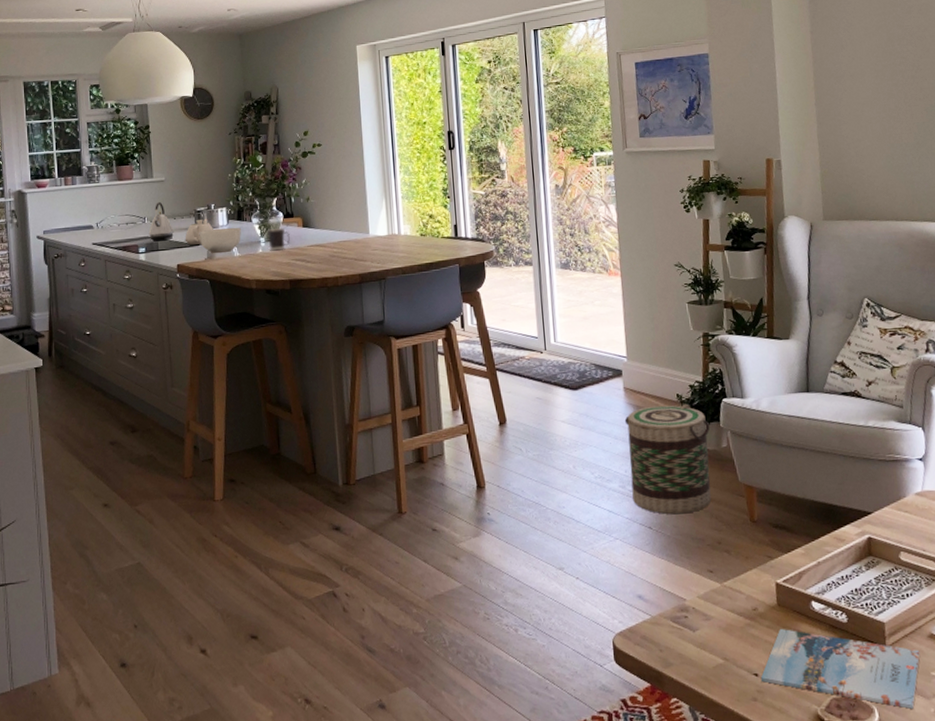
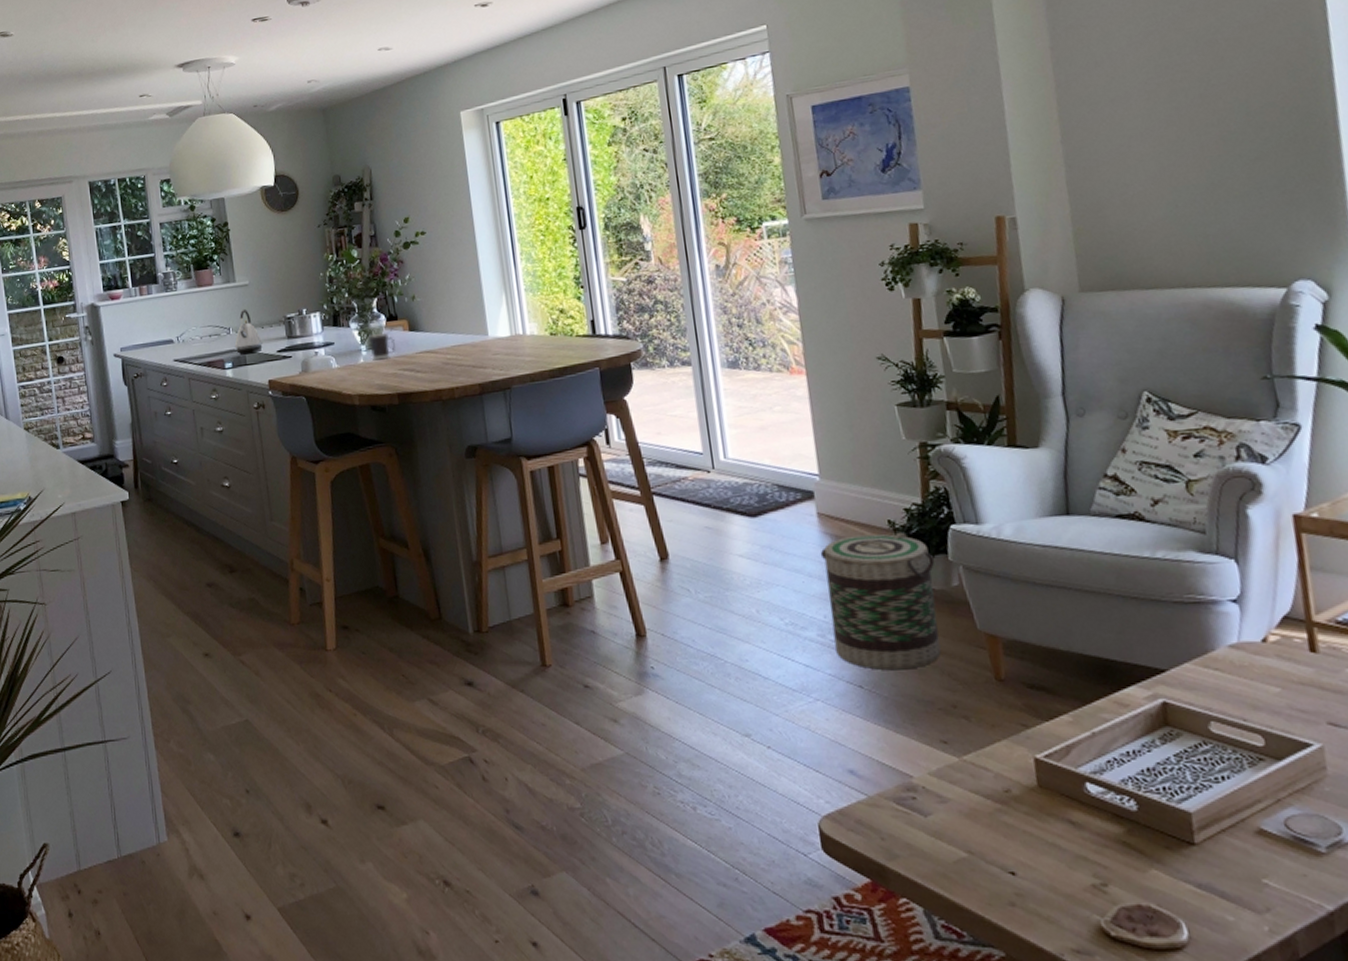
teapot: present [185,218,214,246] -> none [275,325,308,358]
bowl: present [199,227,241,254] -> none [291,334,339,367]
magazine: present [760,628,921,709] -> none [1019,815,1246,925]

